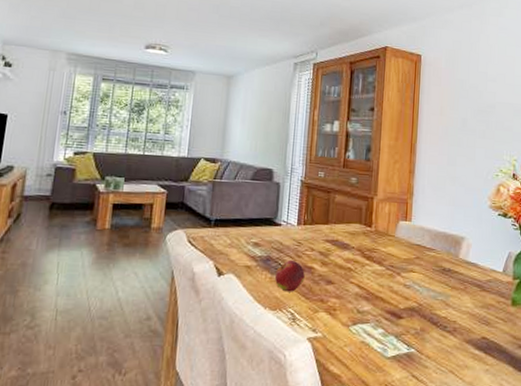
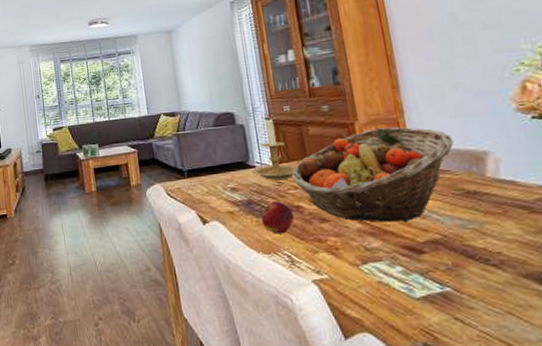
candle holder: none [277,180,325,240] -> present [252,118,304,180]
fruit basket: none [311,205,443,291] -> present [292,126,454,223]

